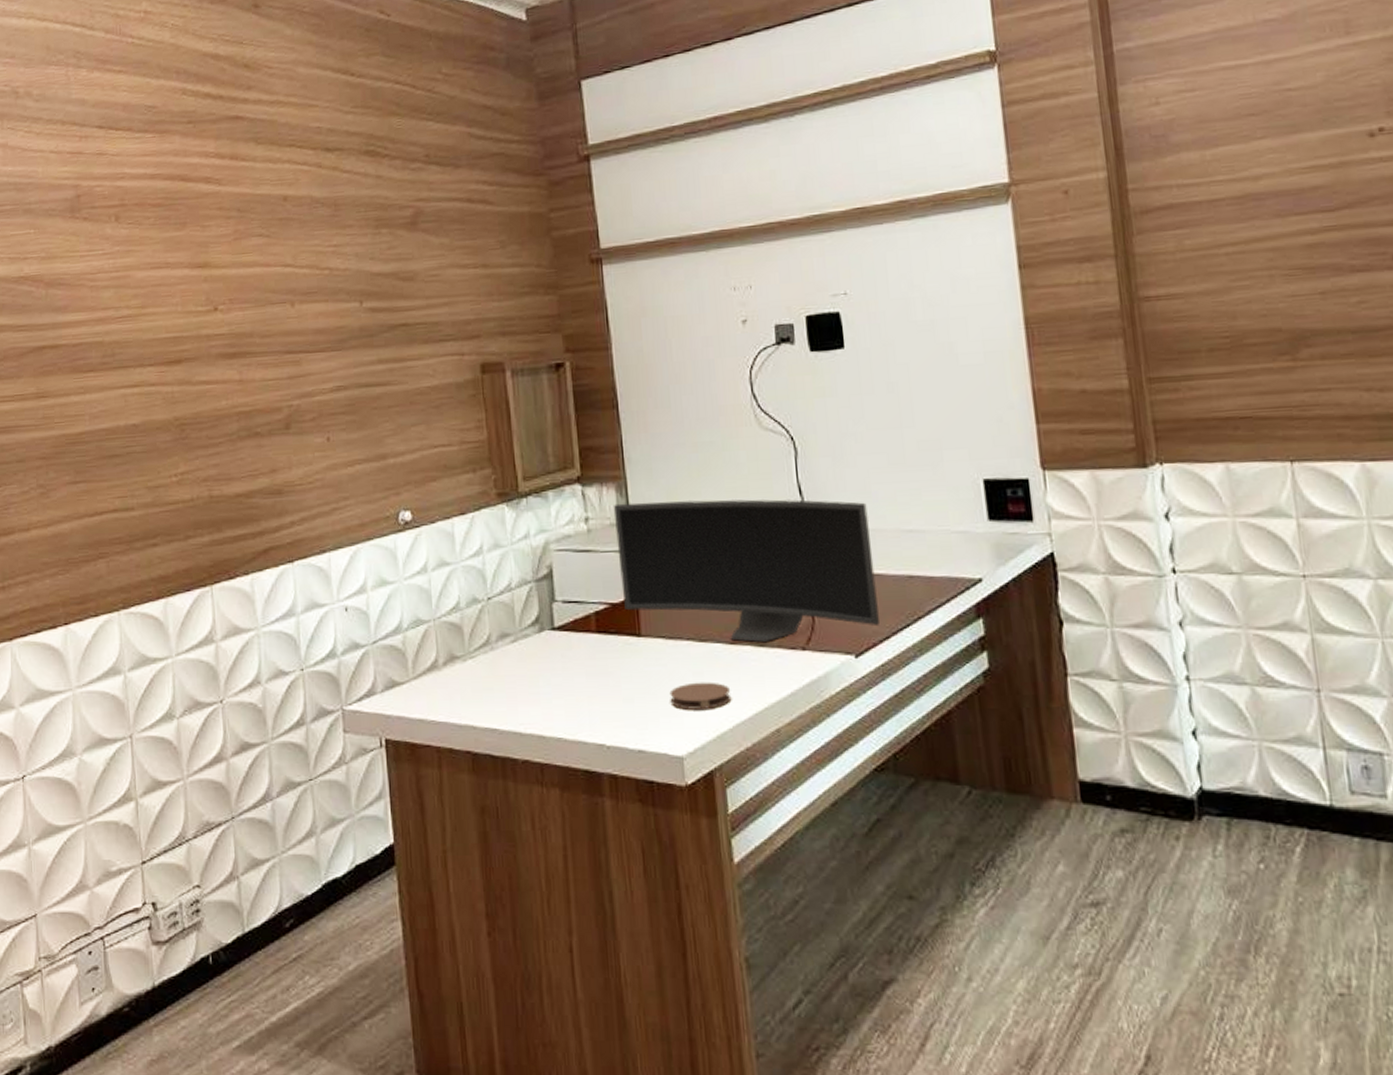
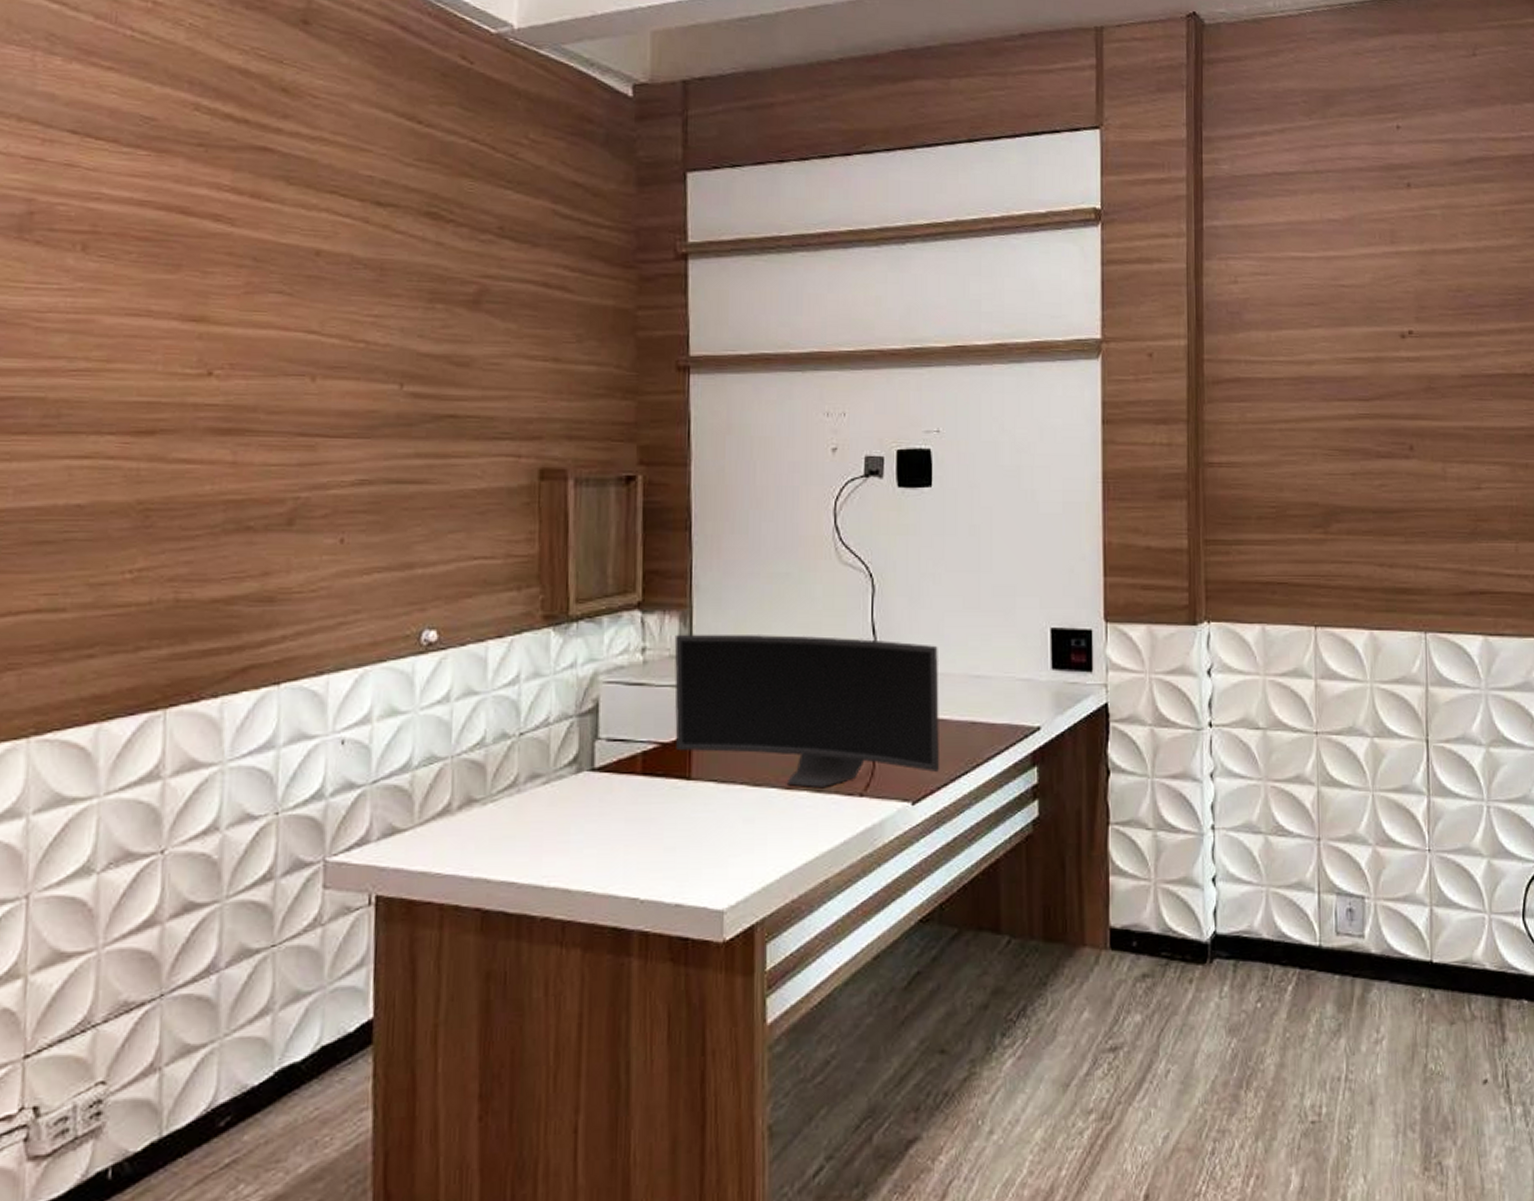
coaster: present [669,682,732,710] -> none [716,829,782,860]

